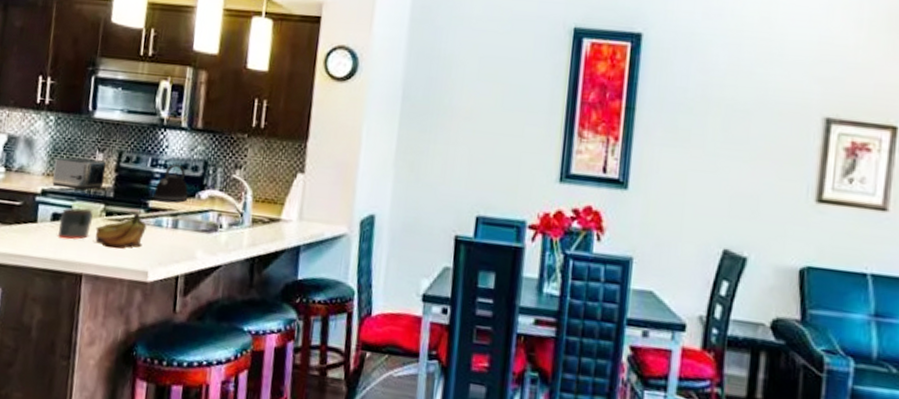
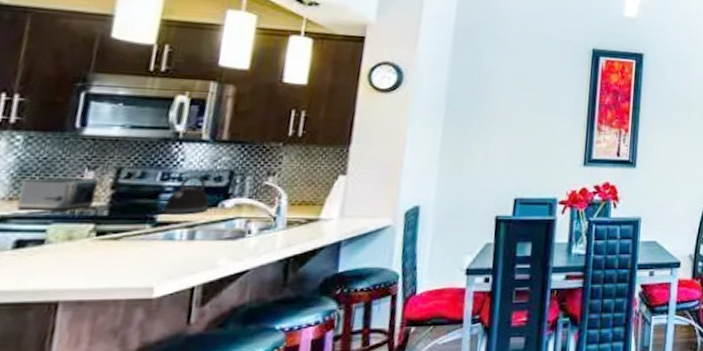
mug: present [58,208,94,240] -> none [23,230,79,267]
fruit: present [95,212,147,249] -> none [79,228,153,269]

